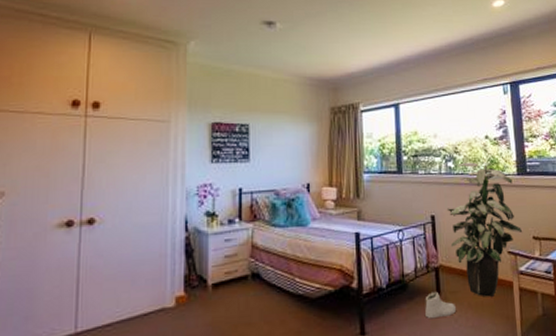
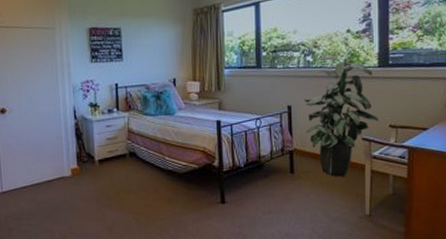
sneaker: present [425,291,456,319] -> none [279,171,307,194]

